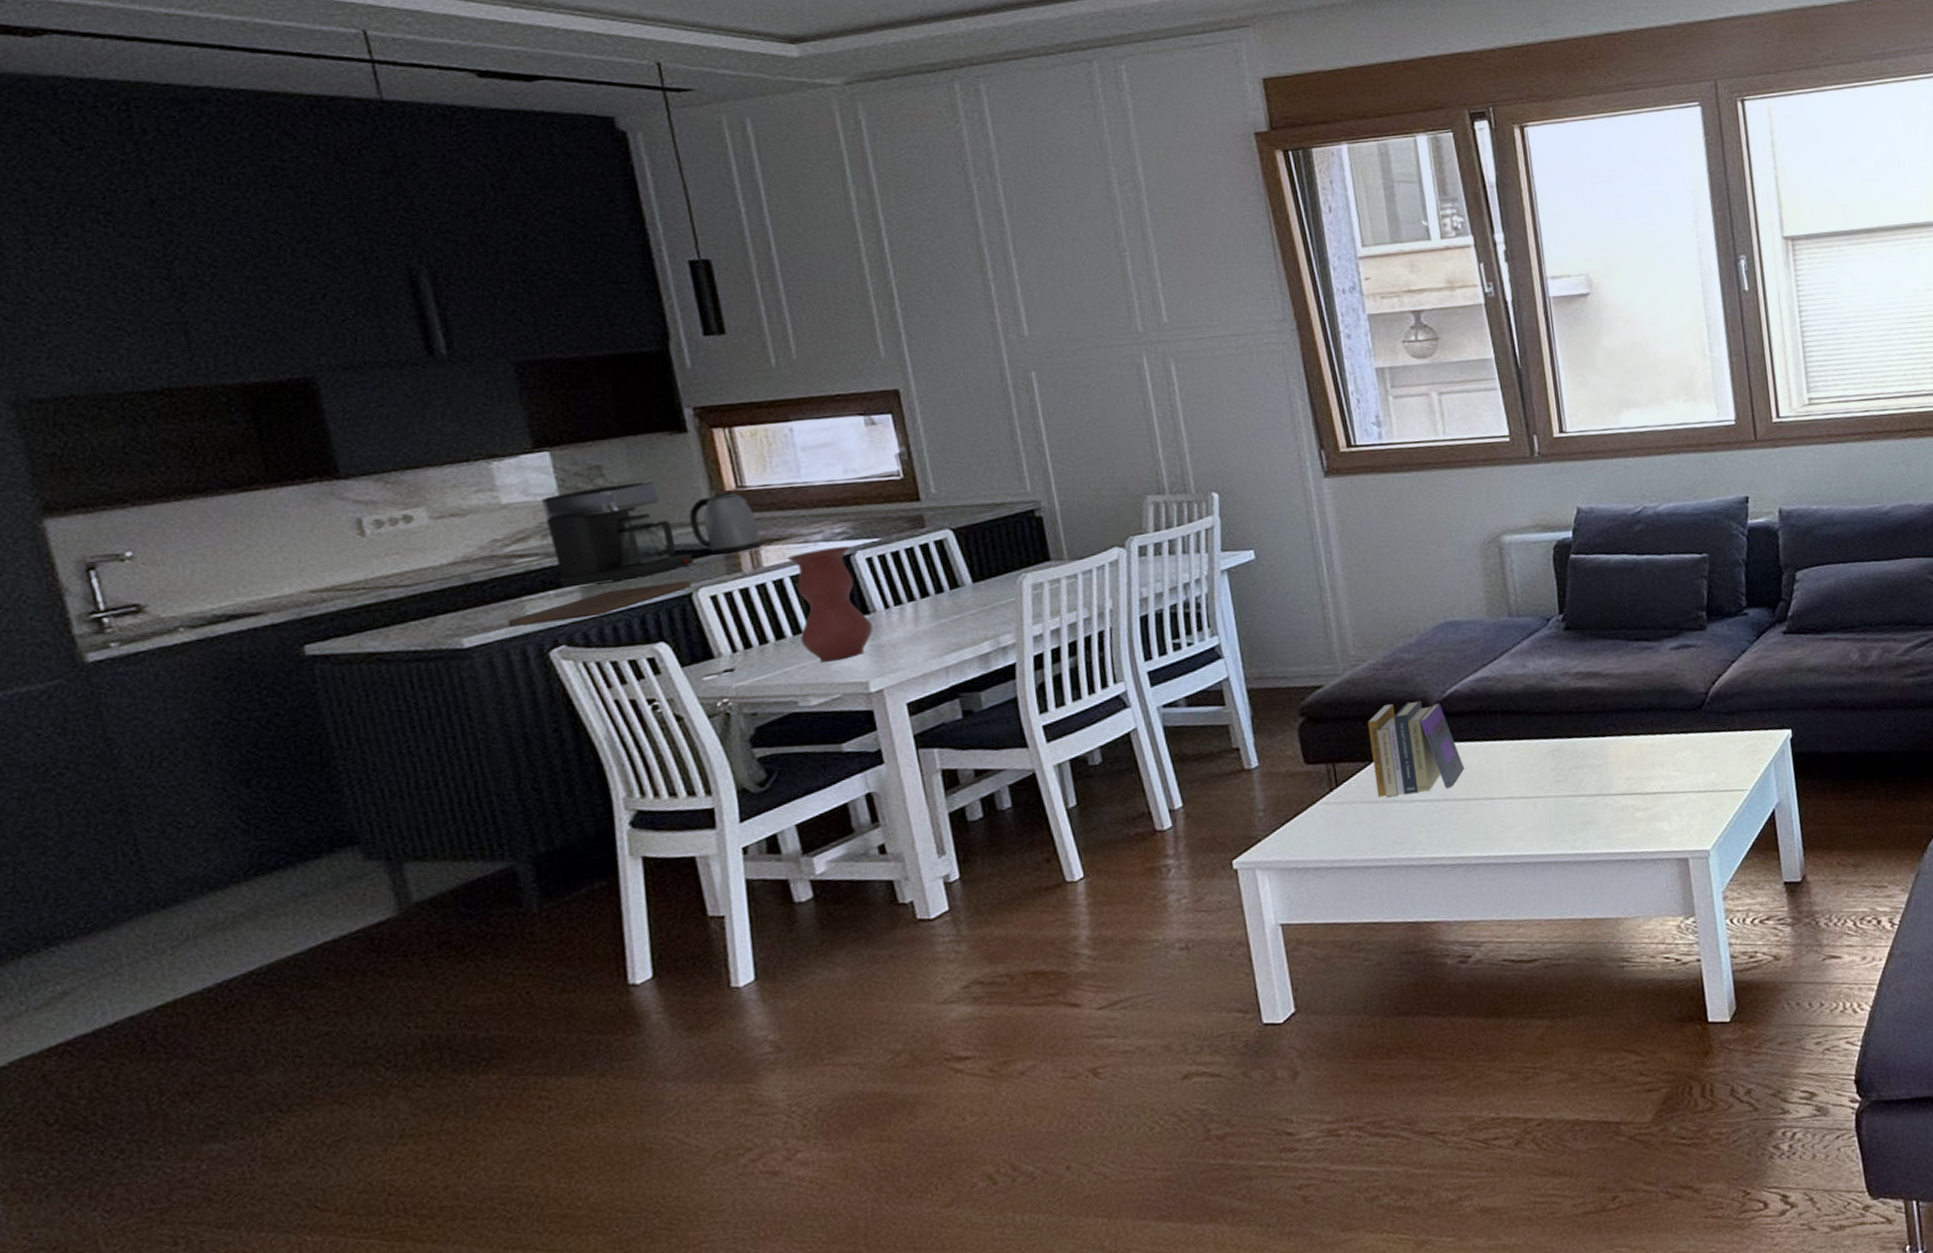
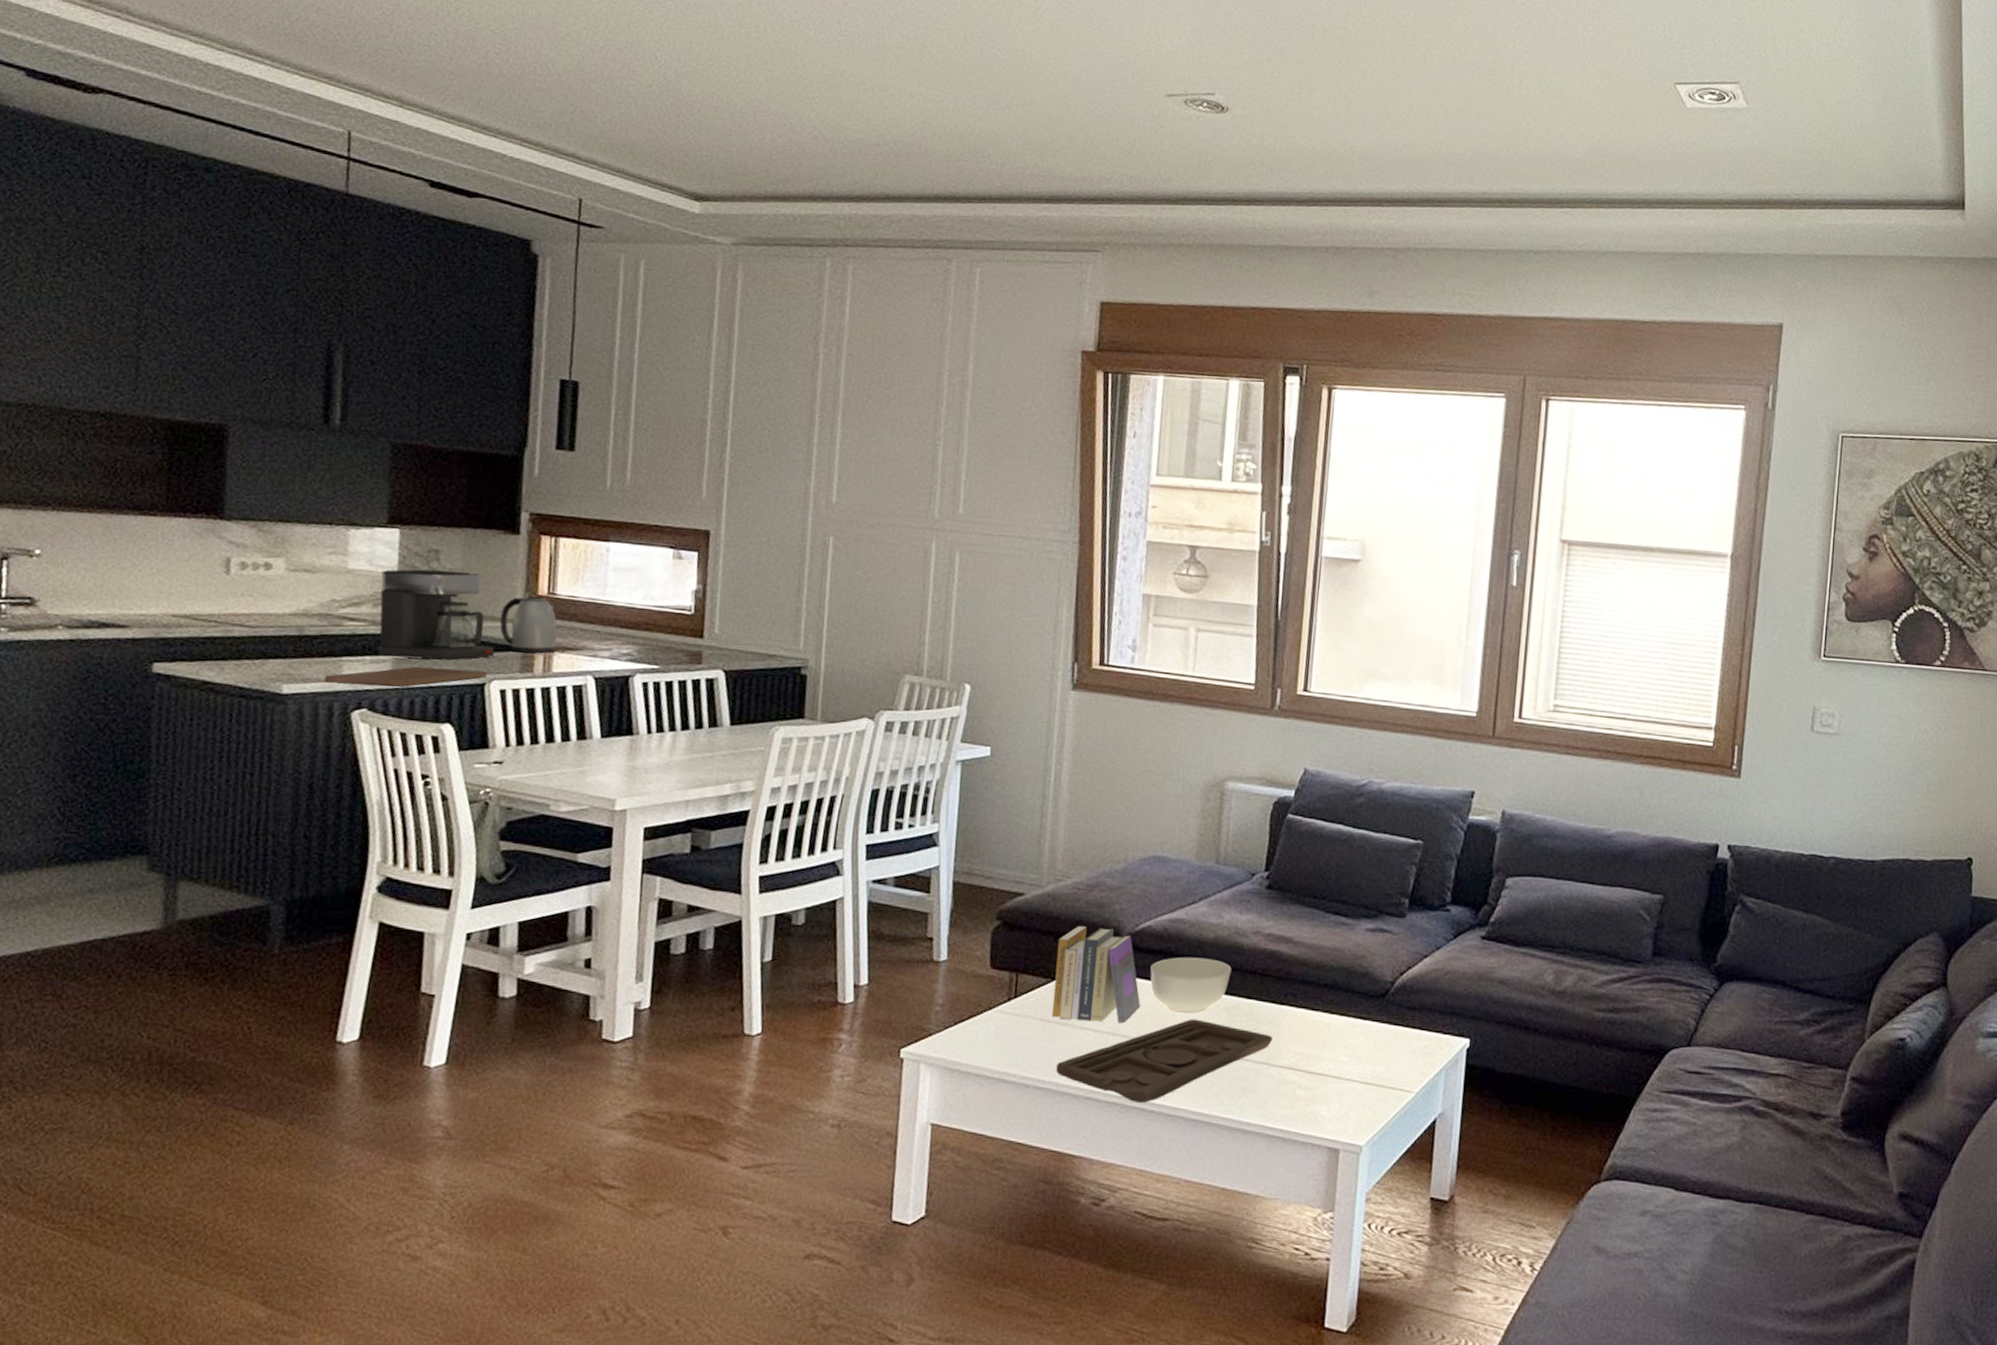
vase: present [787,546,874,662] -> none [566,665,633,774]
decorative tray: none [1393,767,1602,860] -> present [1056,1019,1273,1103]
bowl: none [1466,708,1548,767] -> present [1150,956,1232,1014]

